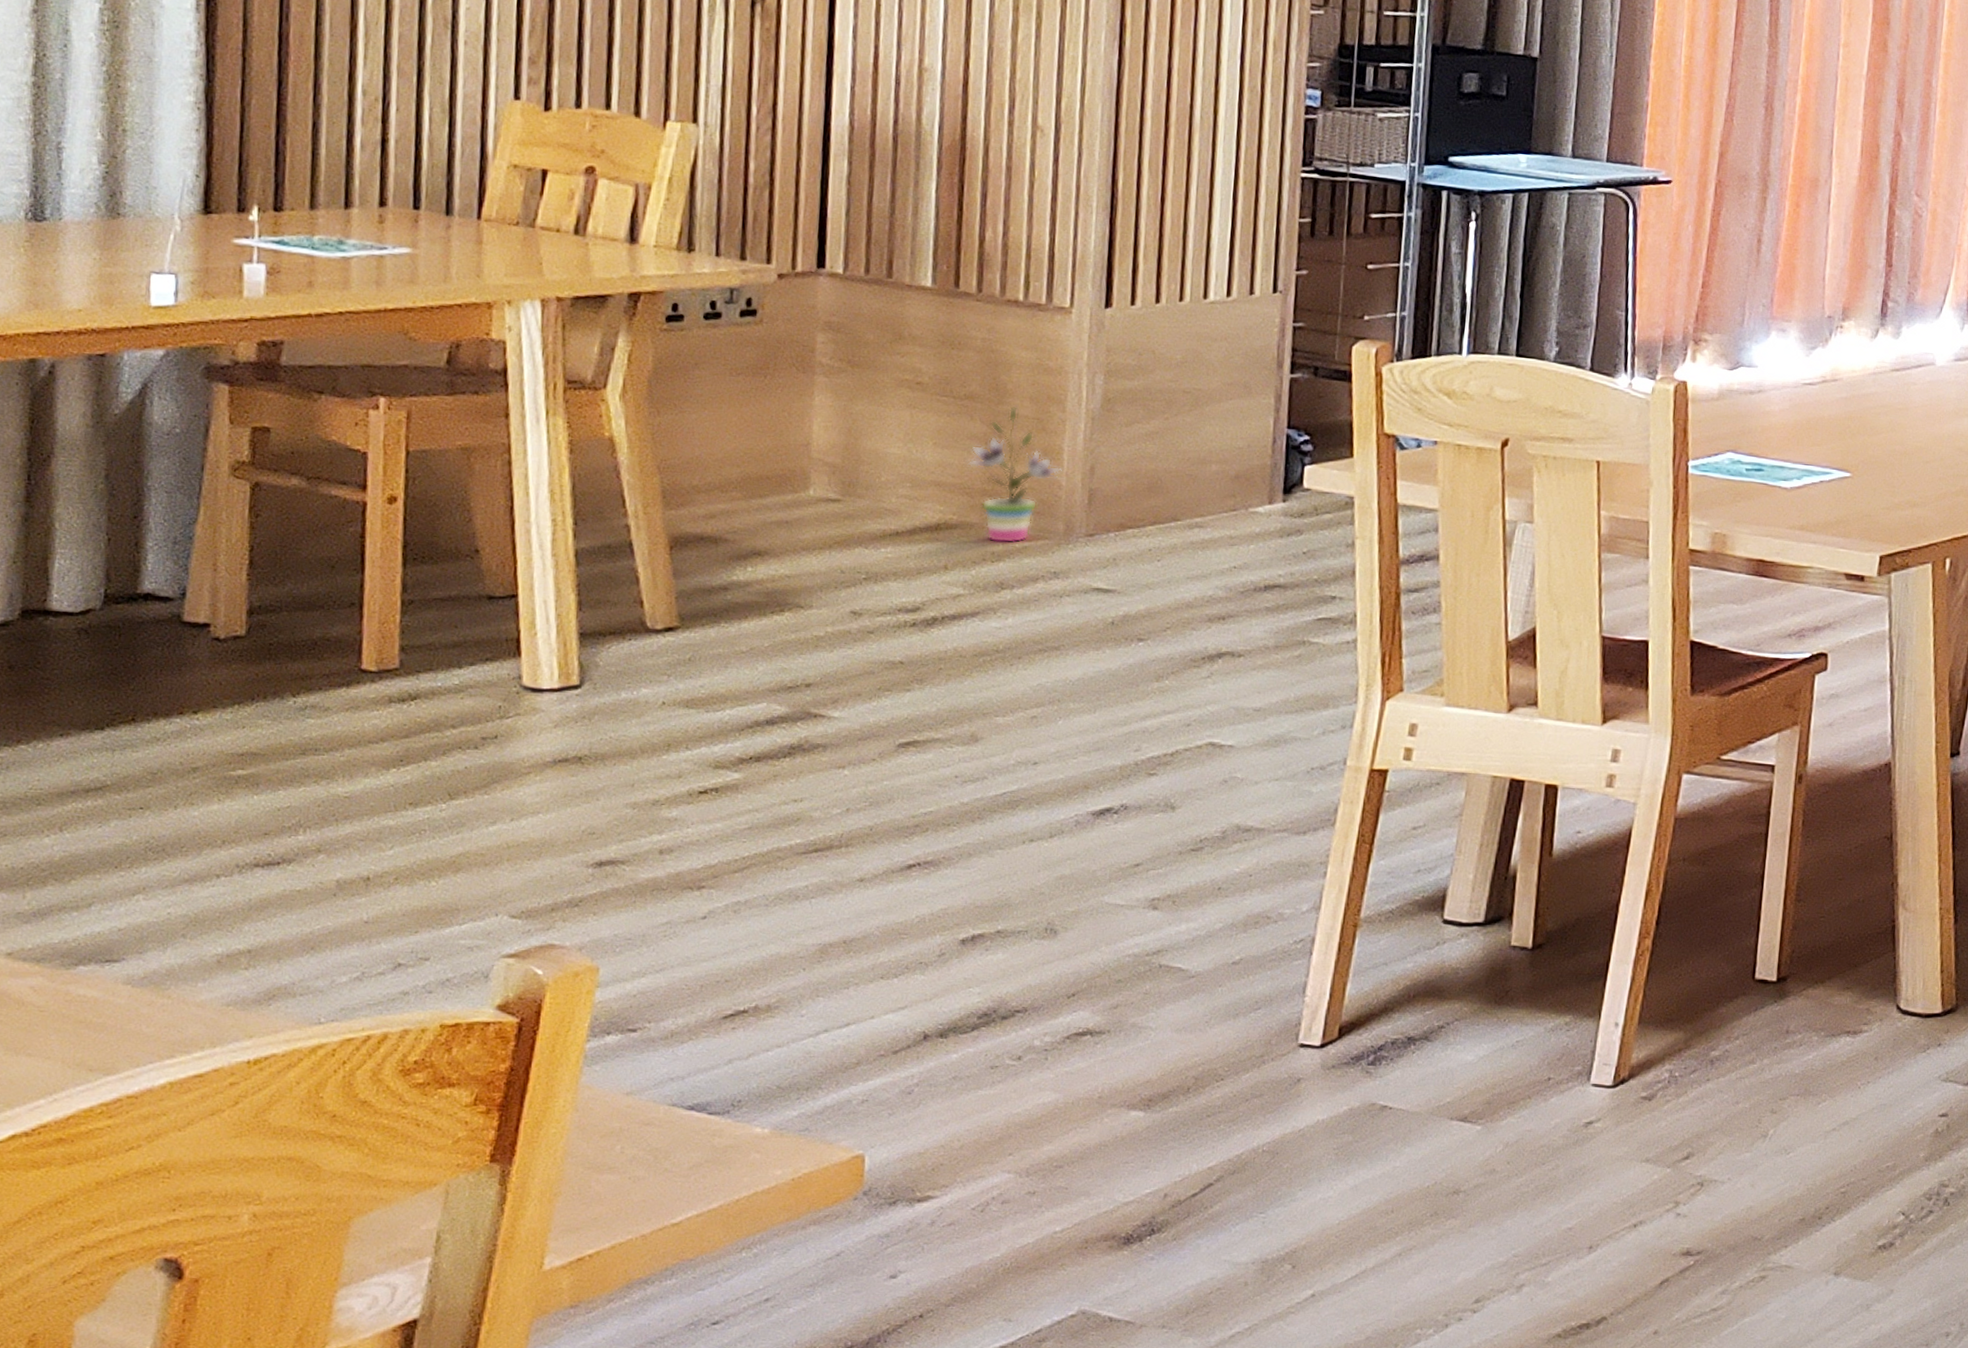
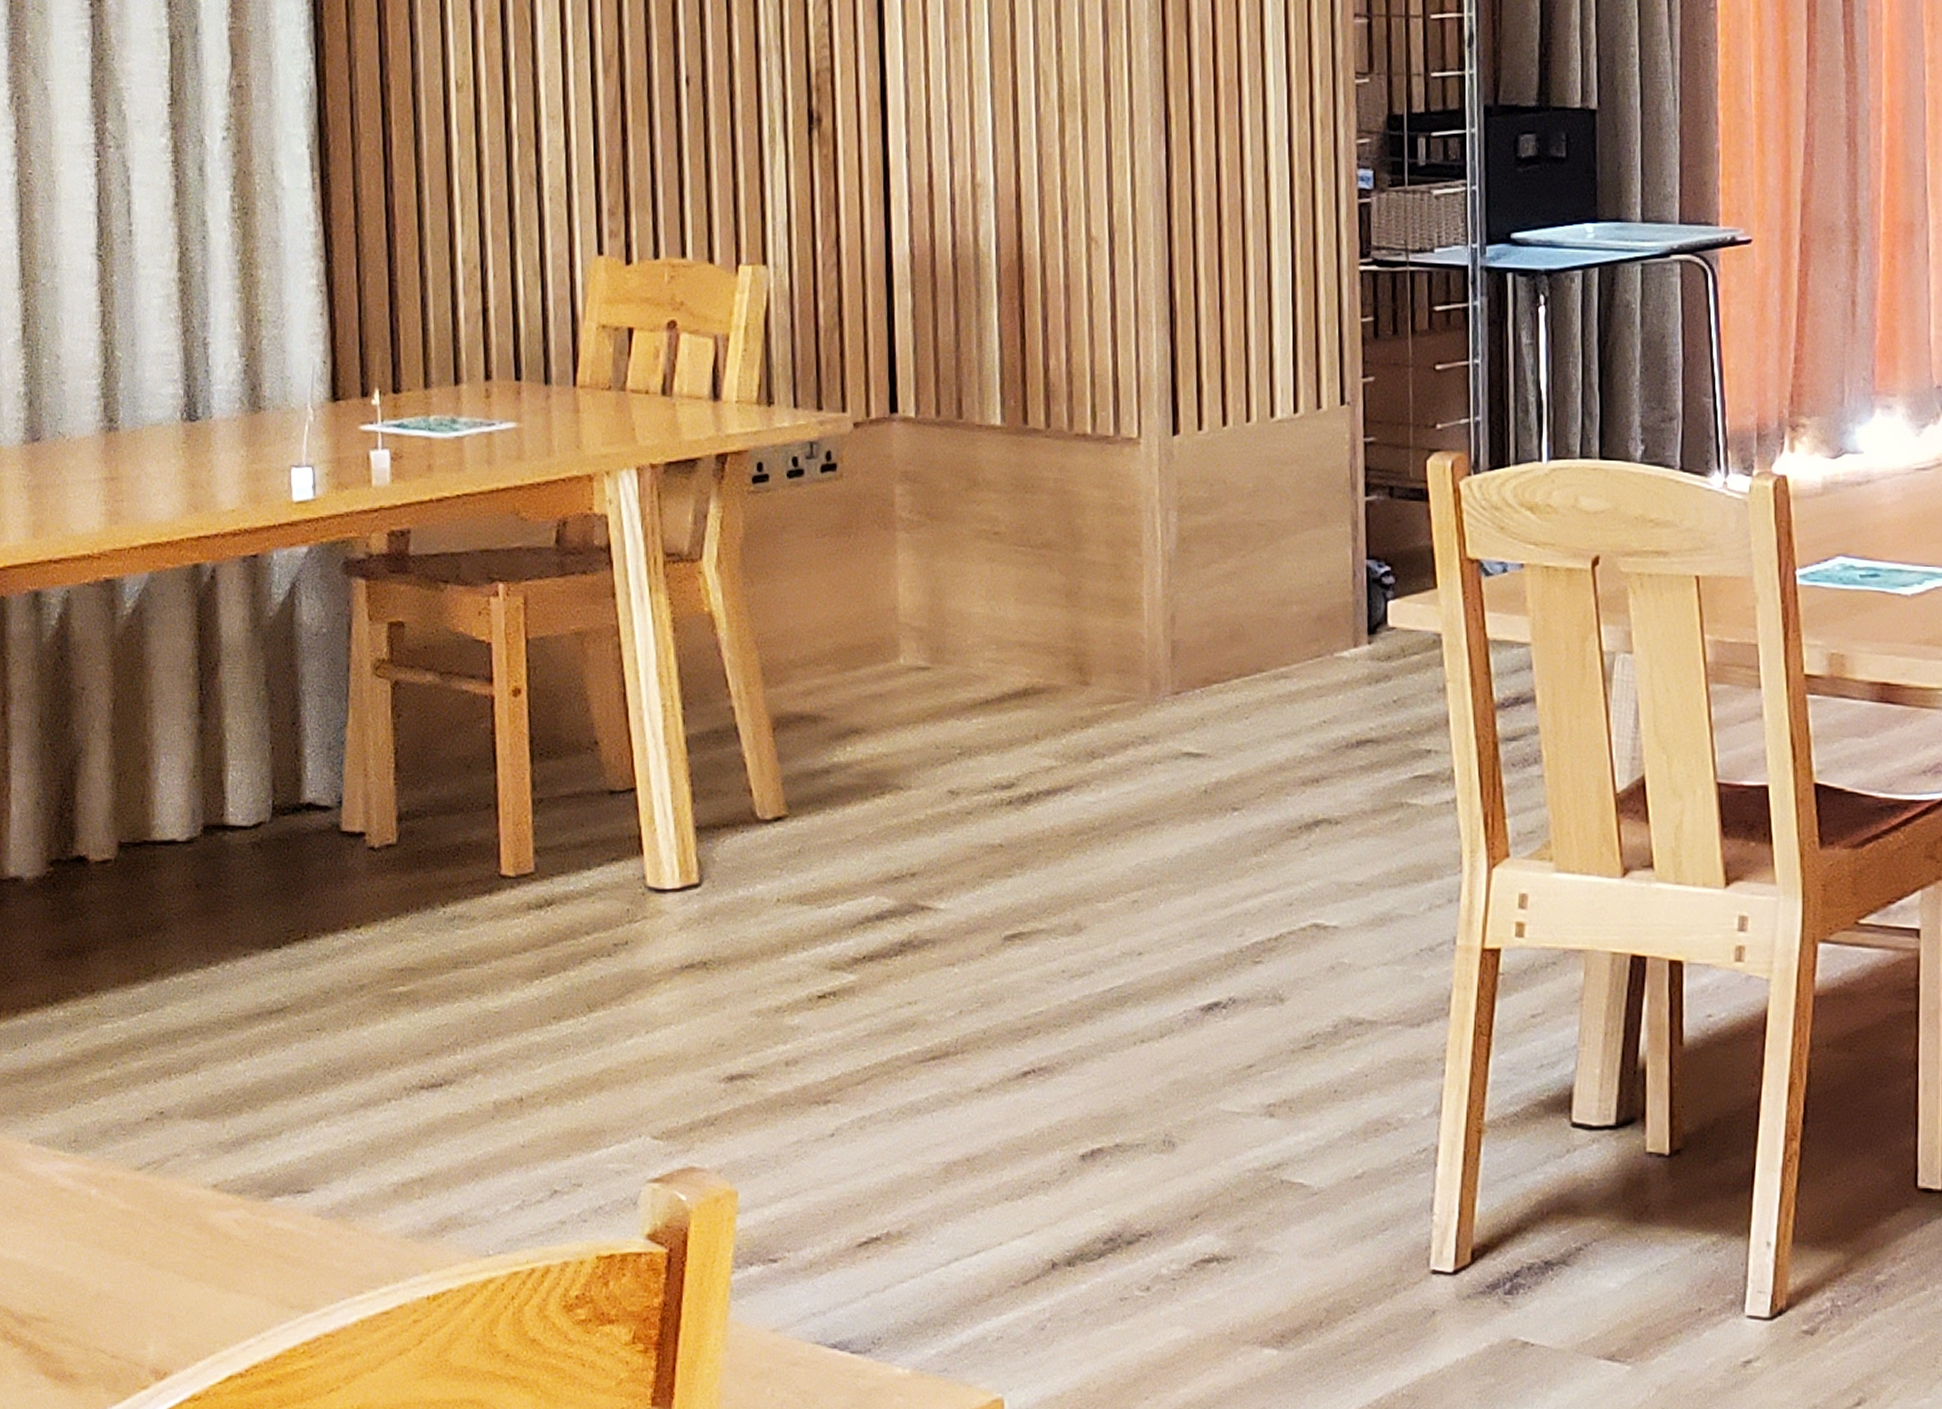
potted plant: present [967,407,1062,544] -> none [1049,553,1143,707]

